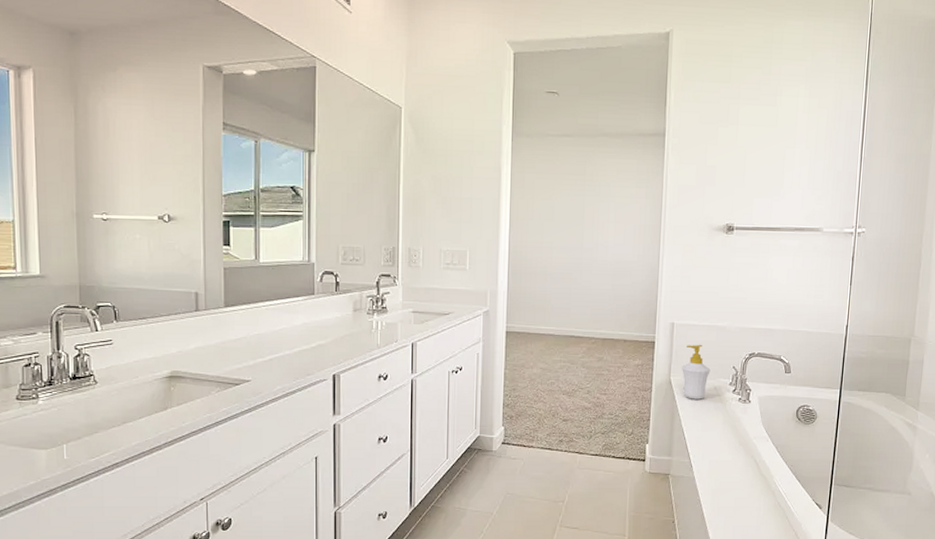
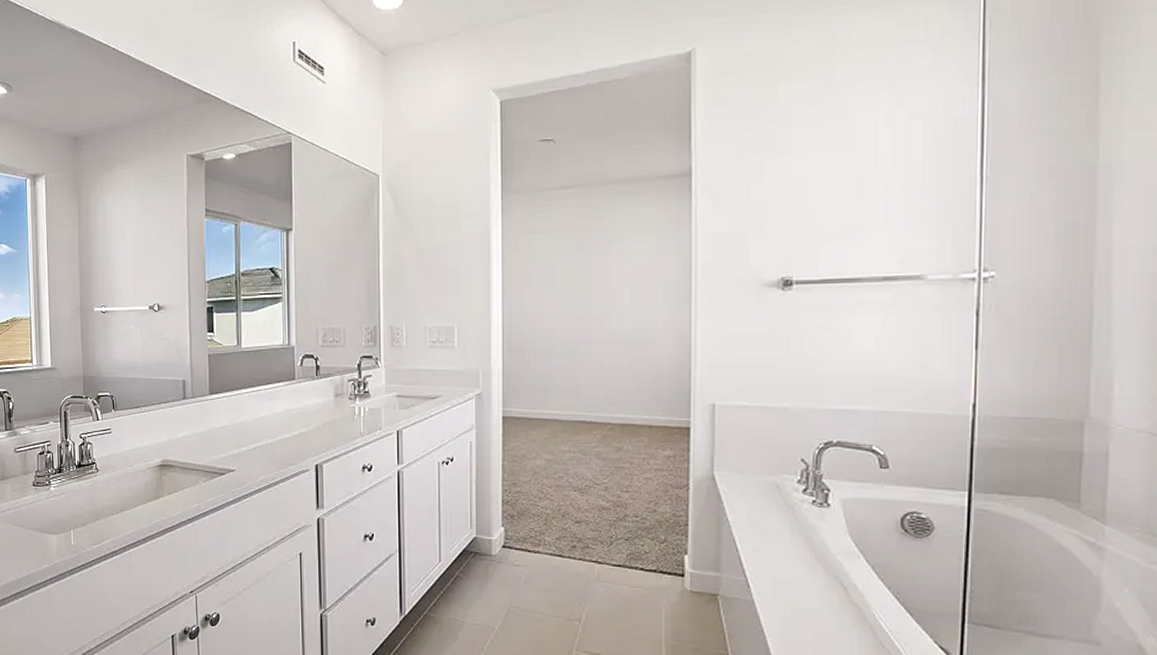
soap bottle: present [681,344,711,399] -> none [727,430,769,501]

